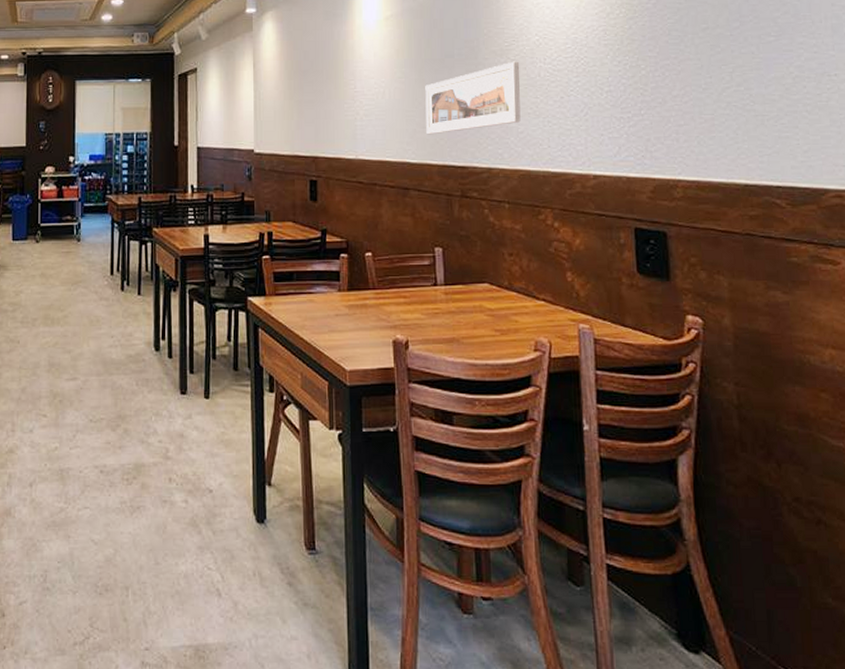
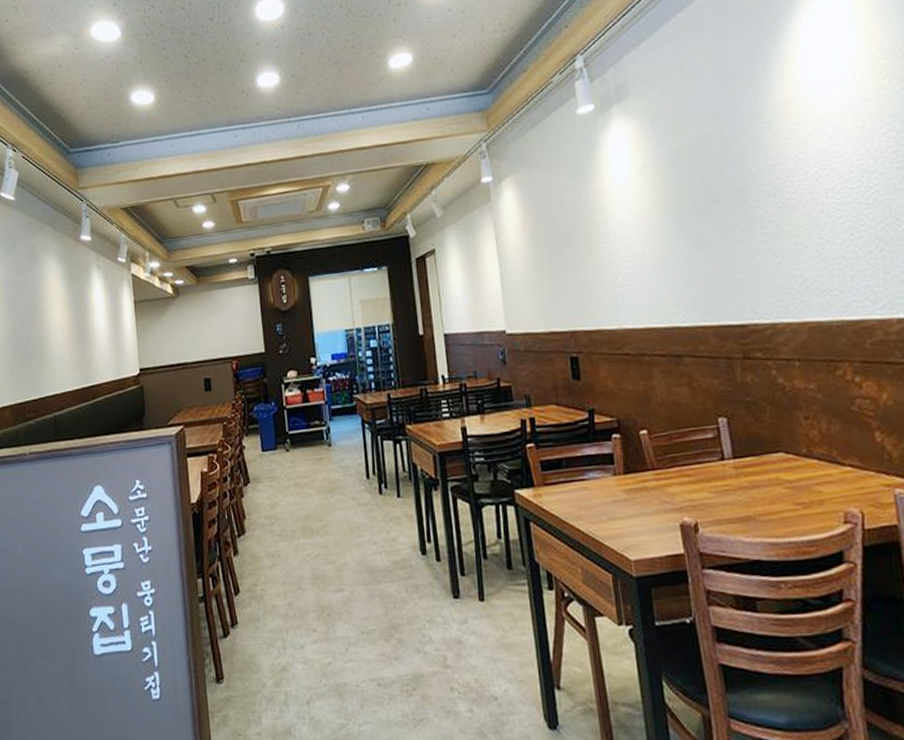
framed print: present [425,61,521,135] -> none [690,199,805,294]

